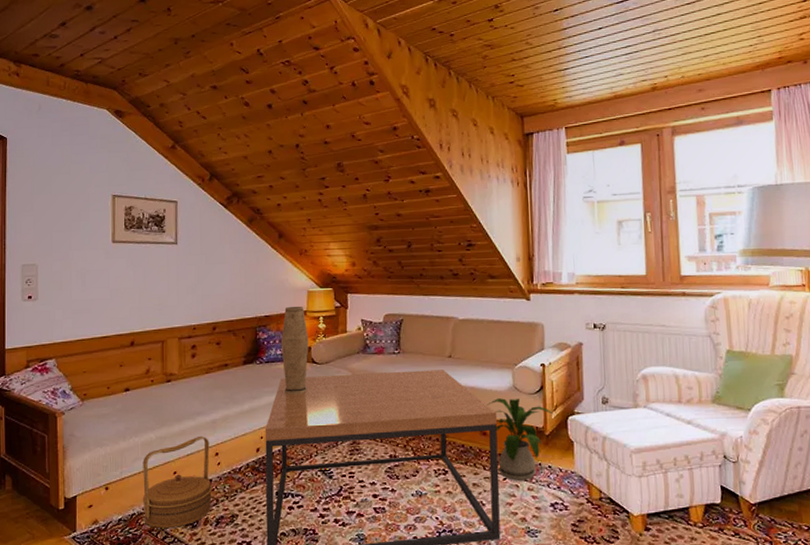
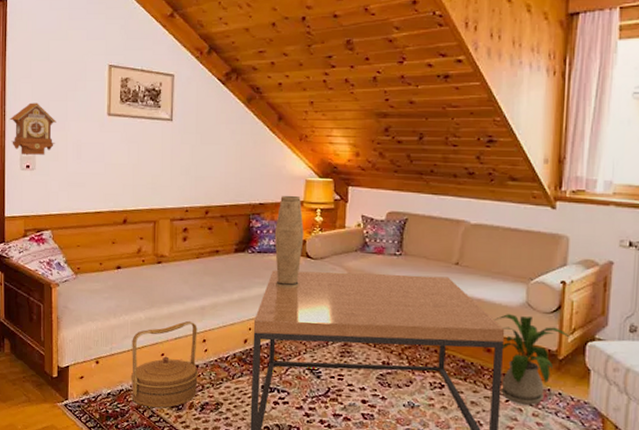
cuckoo clock: none [10,234,59,286] -> present [10,102,56,155]

